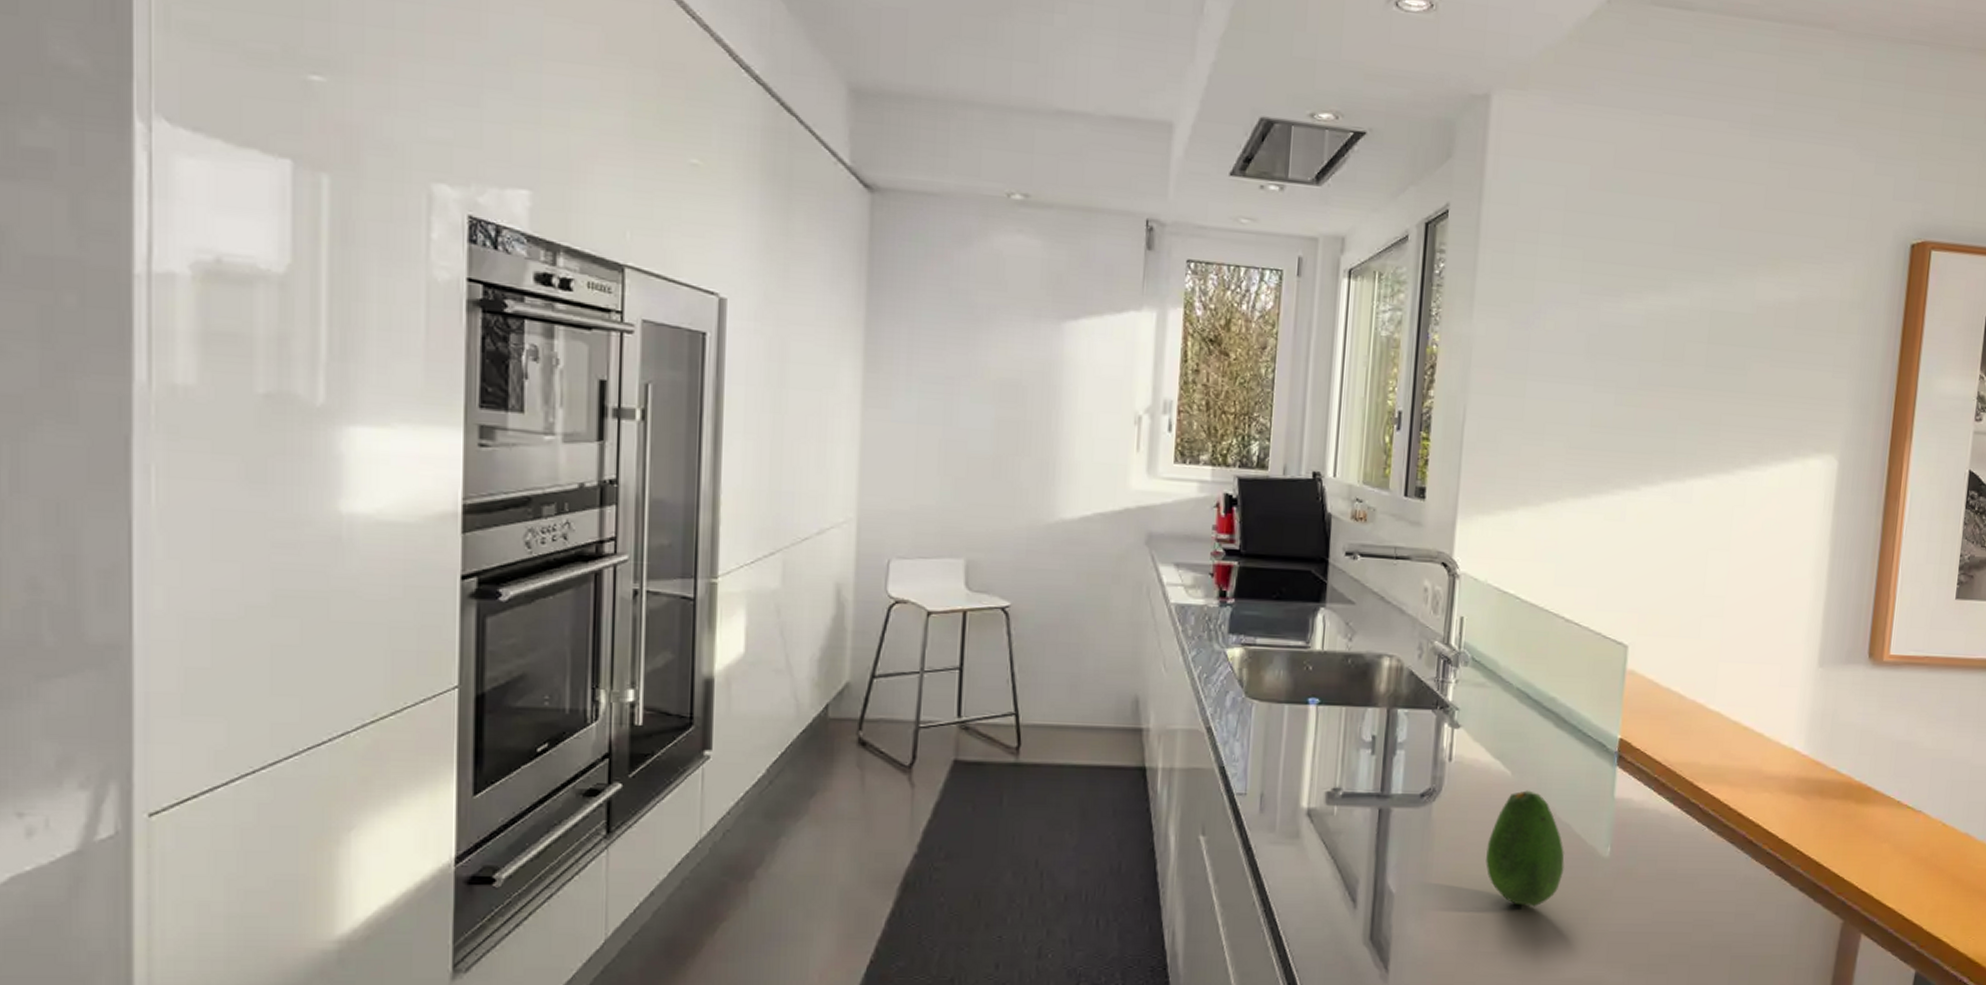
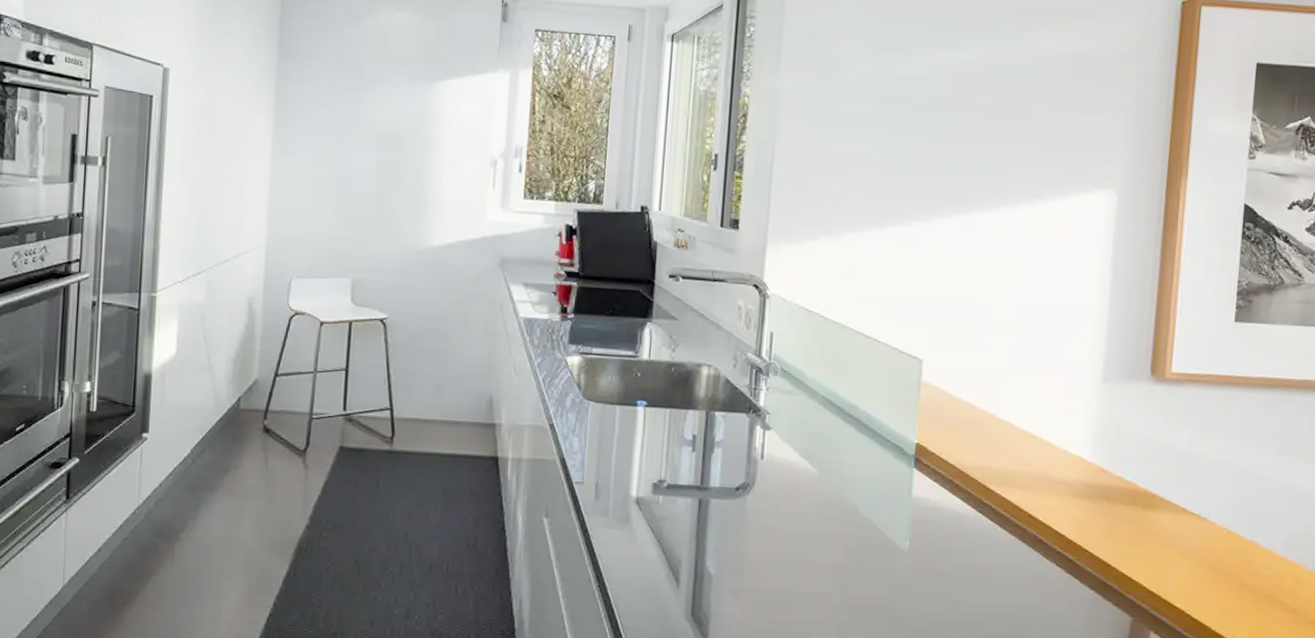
fruit: present [1486,790,1565,907] -> none [795,487,867,593]

